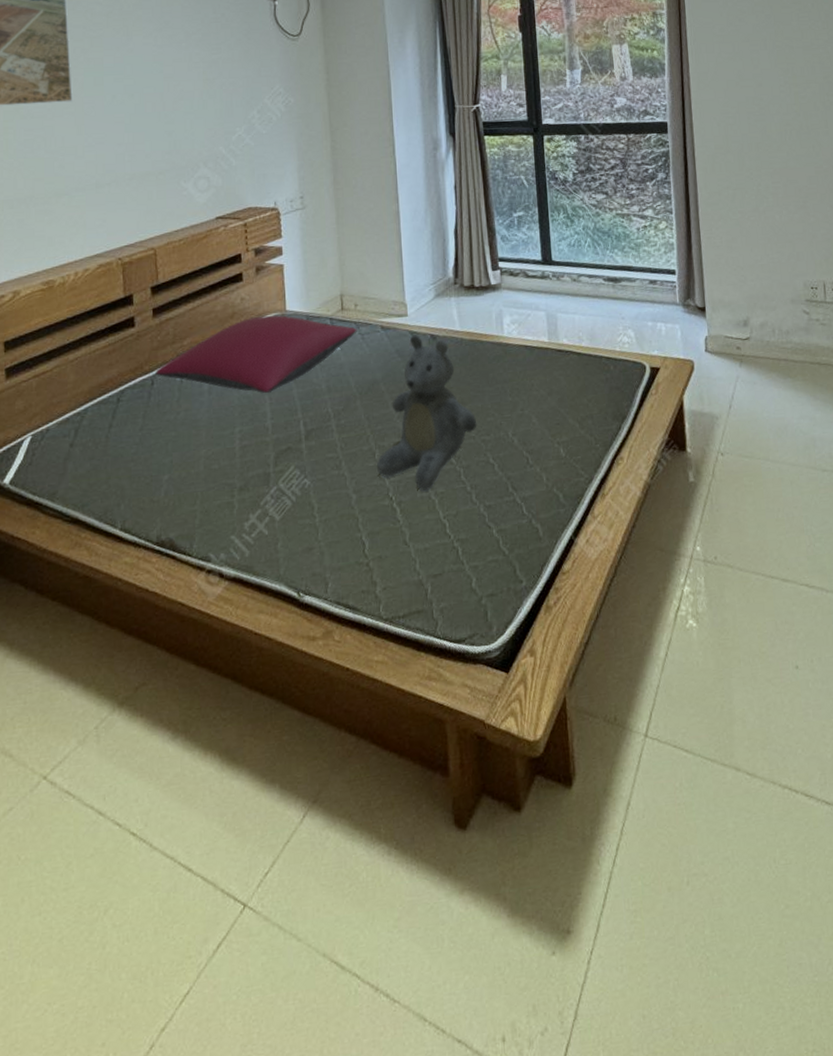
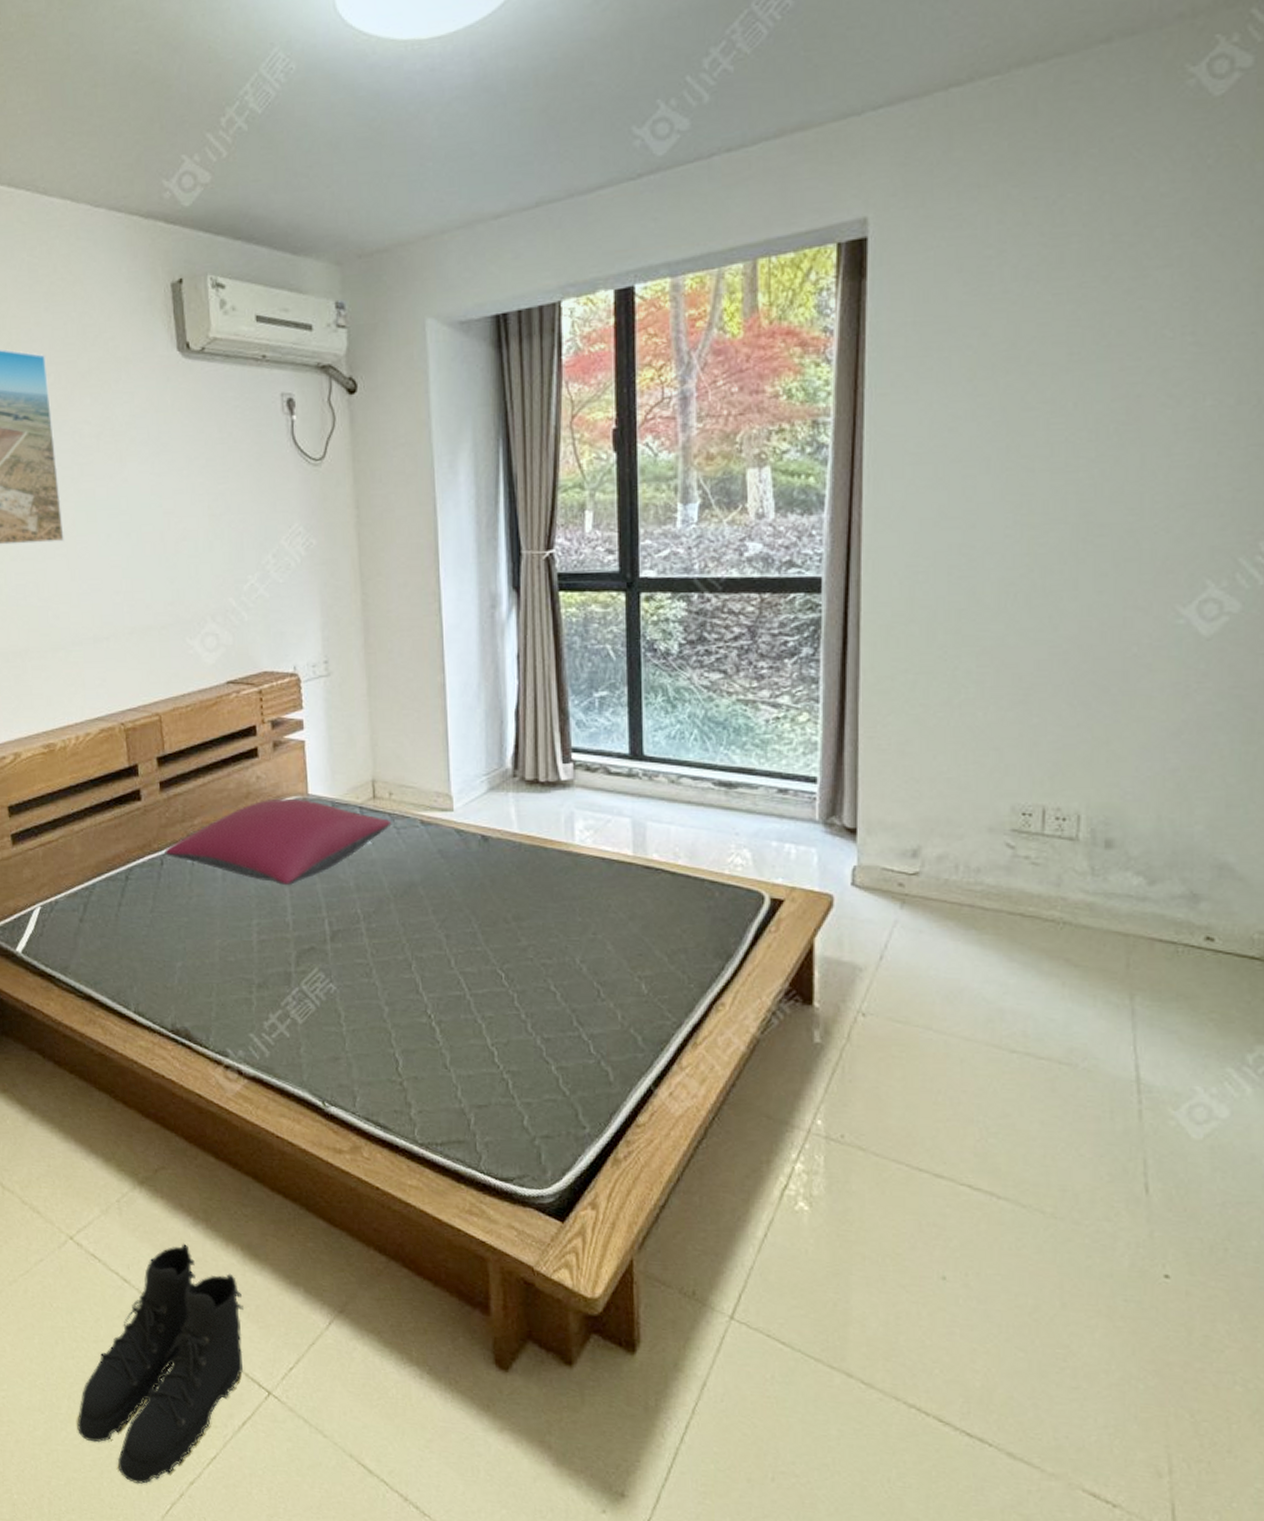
boots: none [41,761,220,1046] -> present [77,1244,244,1484]
teddy bear: present [376,335,477,492] -> none [412,834,536,1014]

